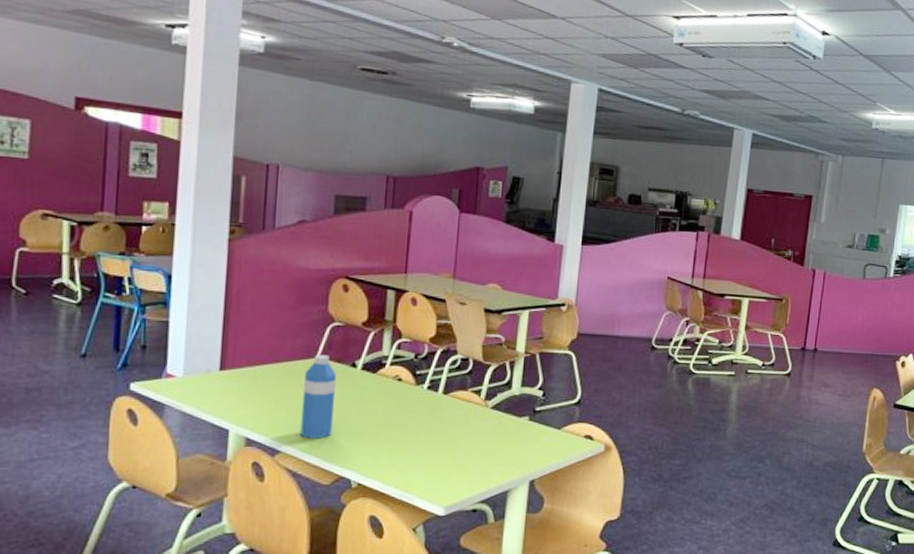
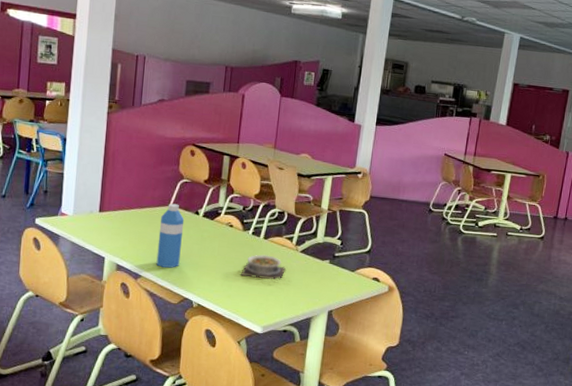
soup bowl: none [414,414,473,446] -> present [241,254,286,280]

